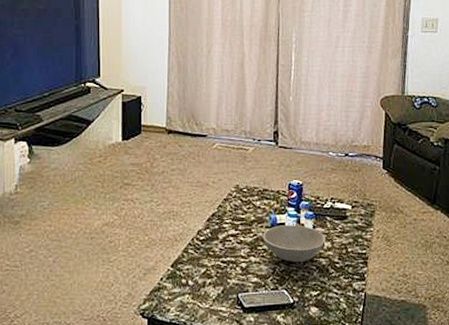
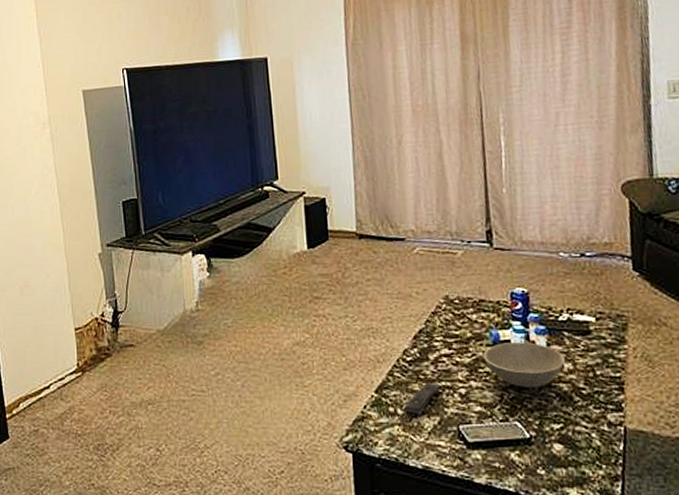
remote control: none [195,257,227,285] -> present [404,382,442,415]

